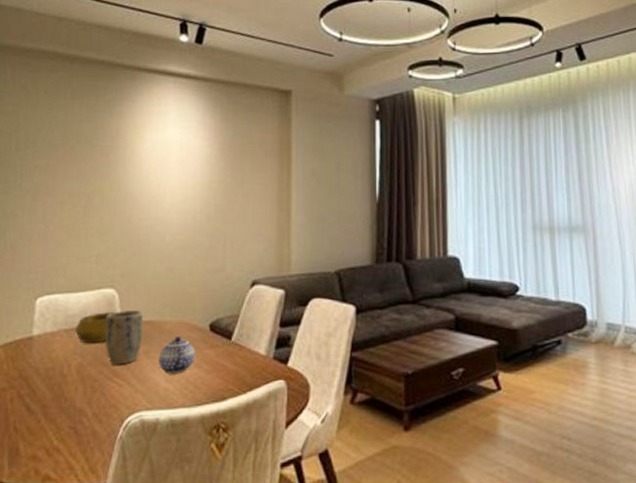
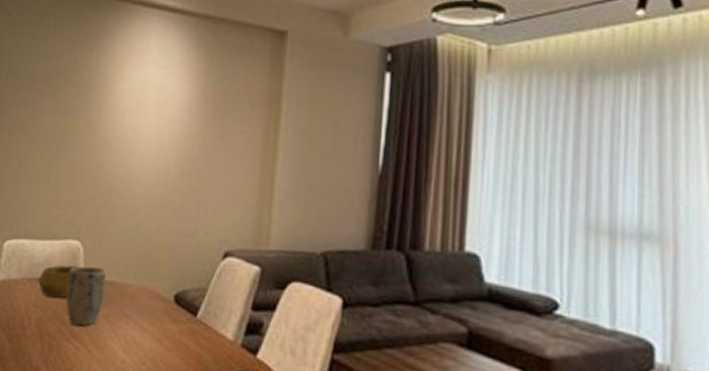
teapot: present [159,336,195,373] -> none [118,303,157,346]

